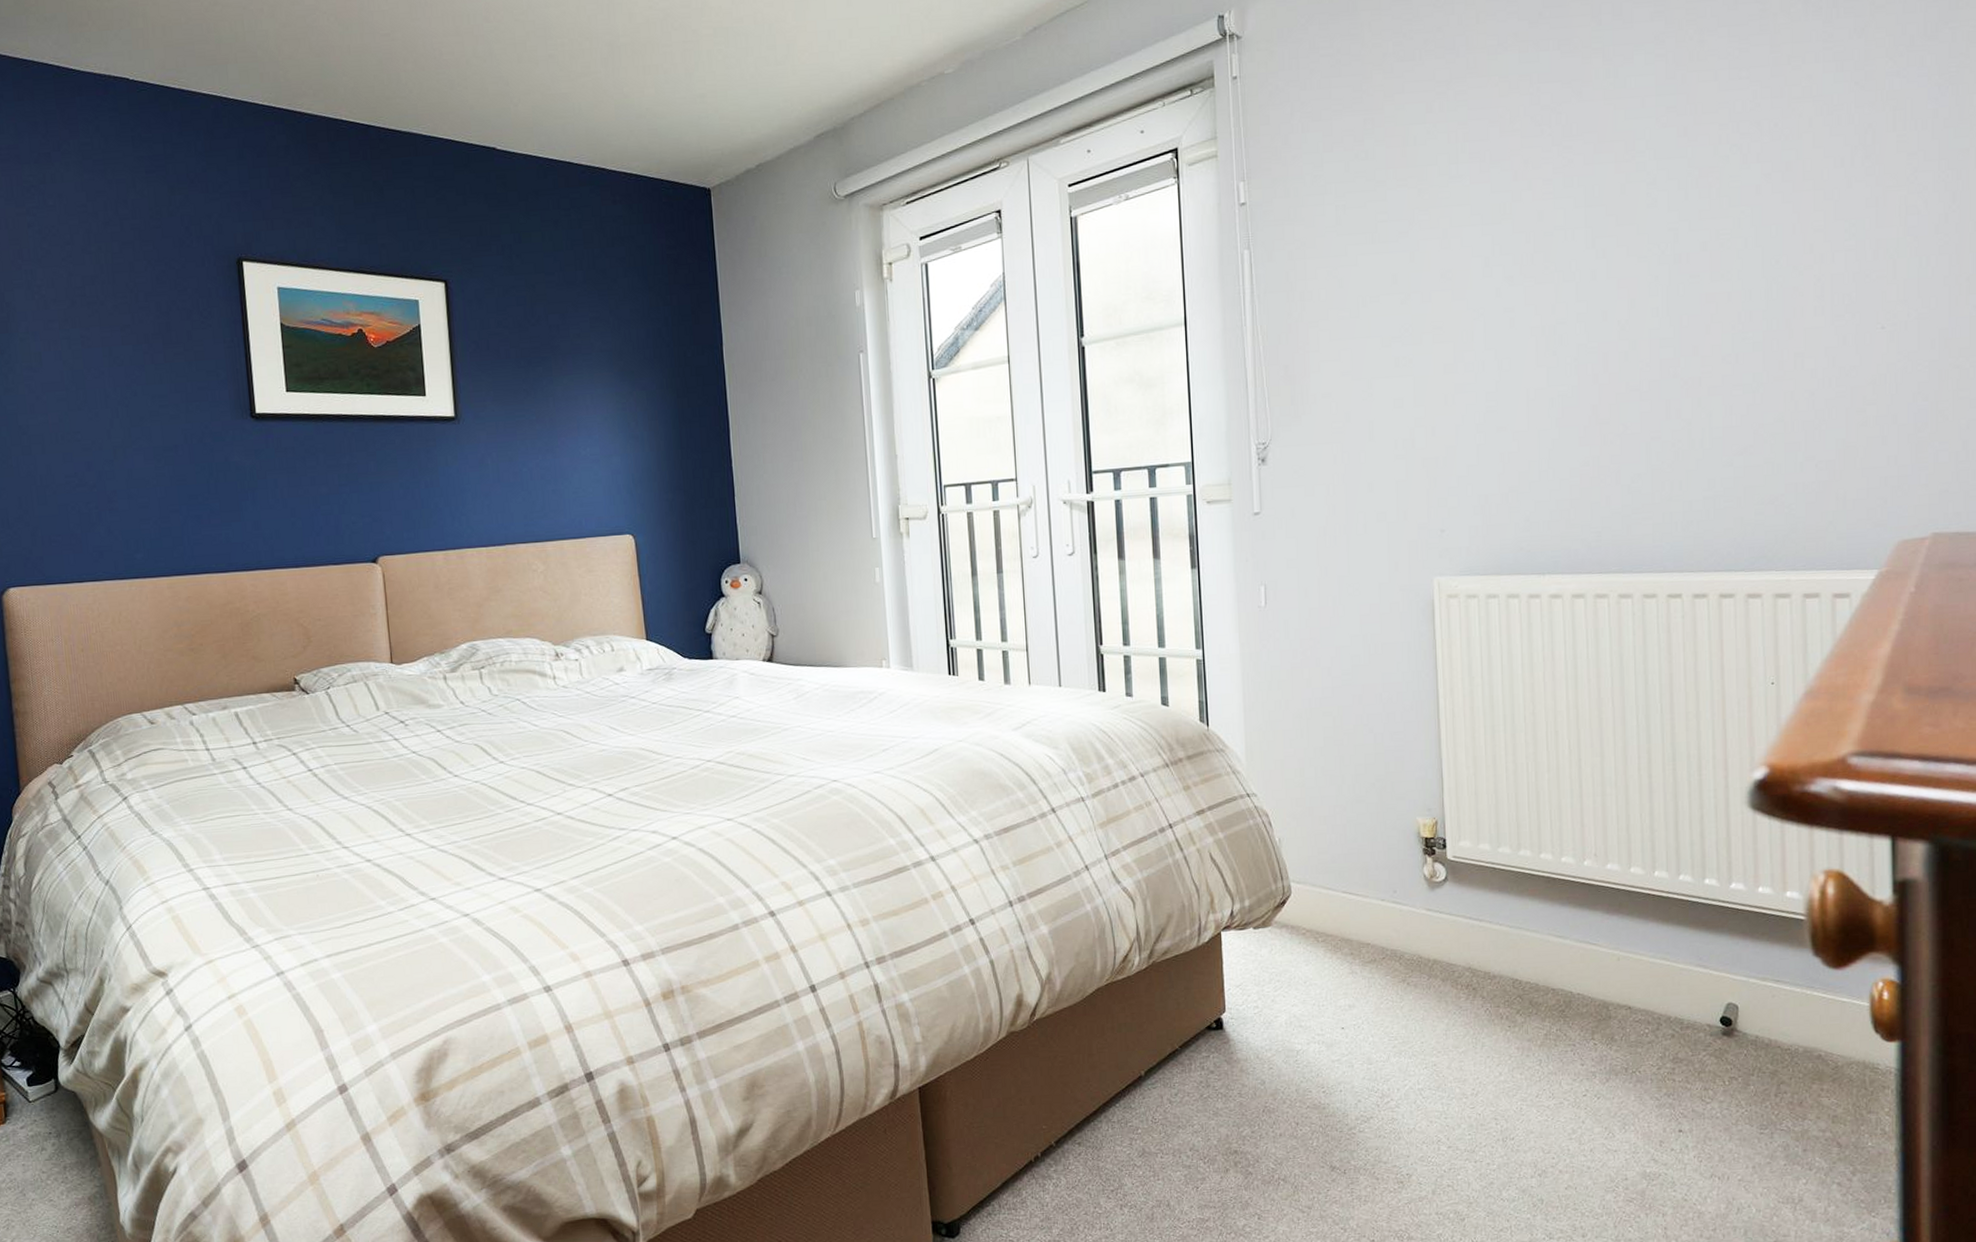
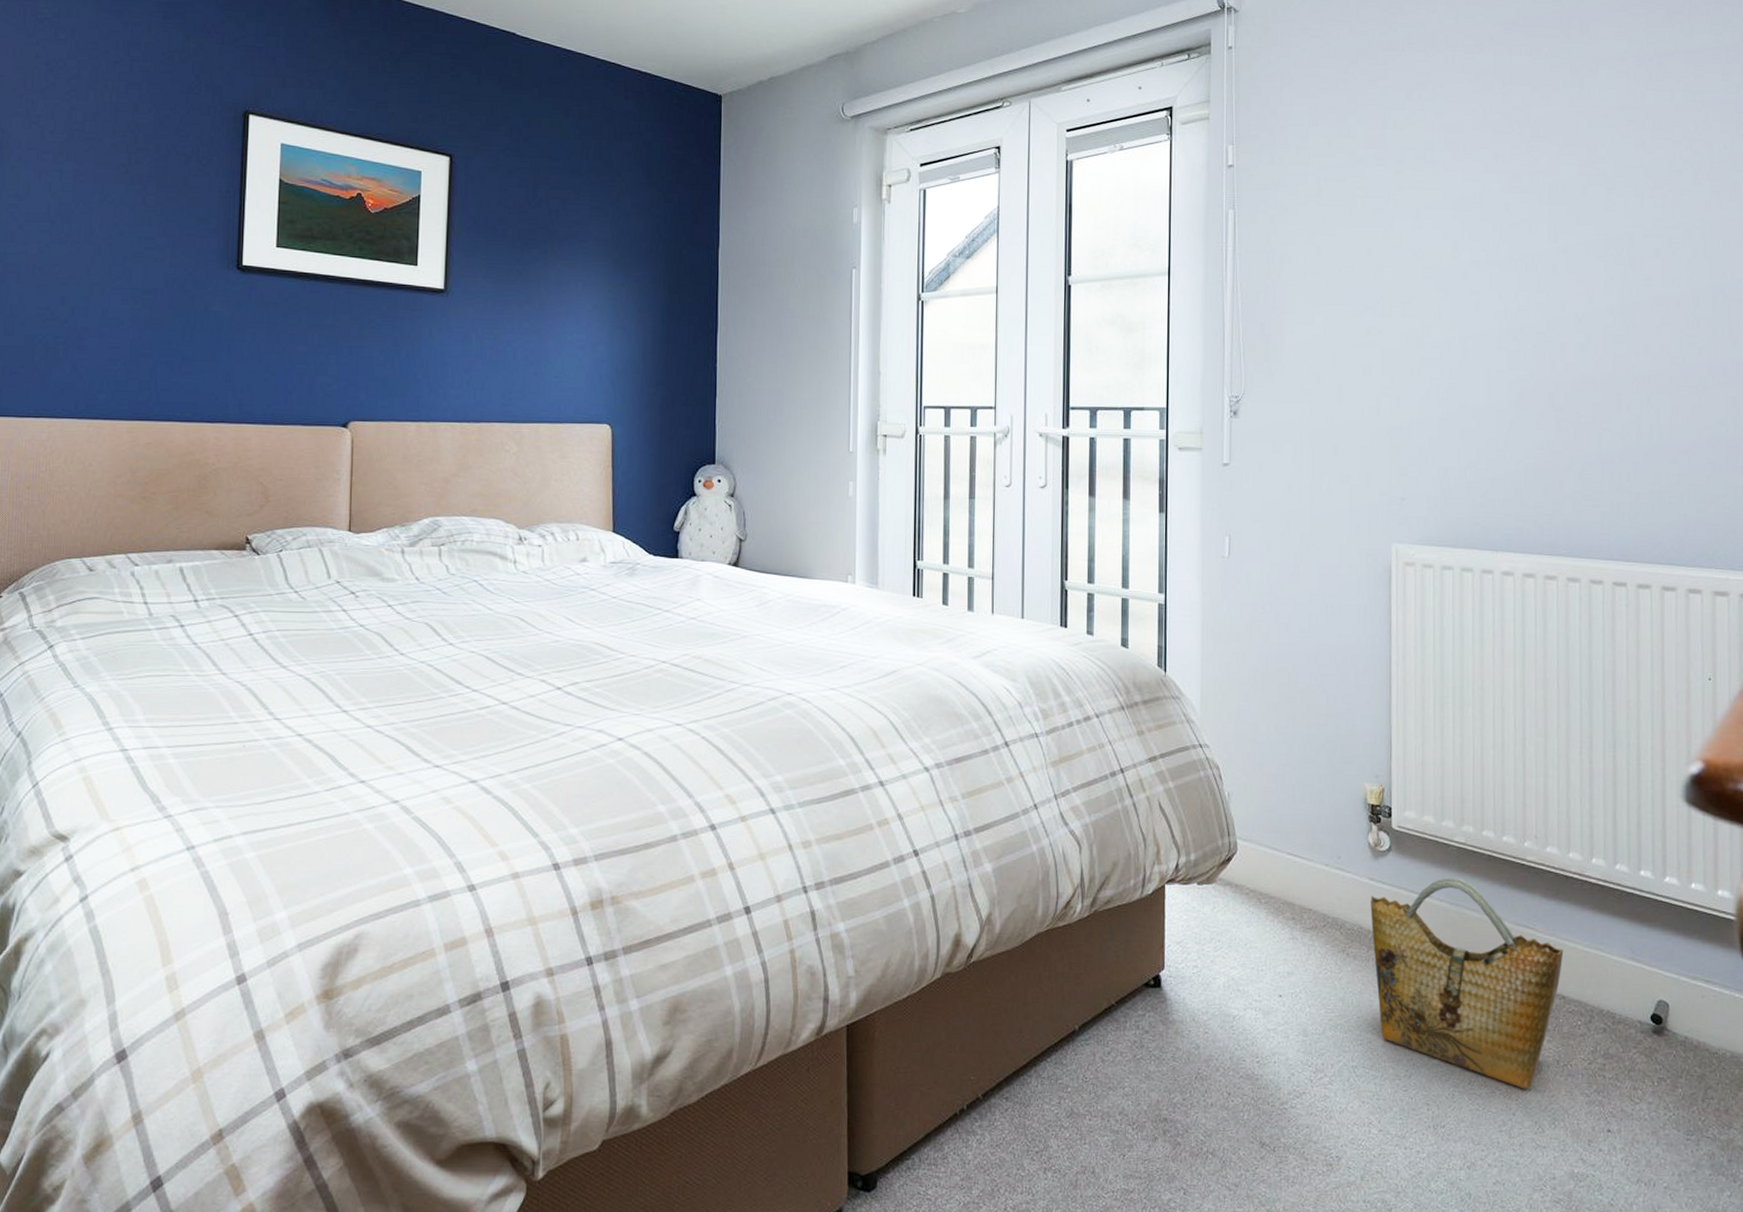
grocery bag: none [1428,901,1629,1098] -> present [1370,877,1564,1089]

